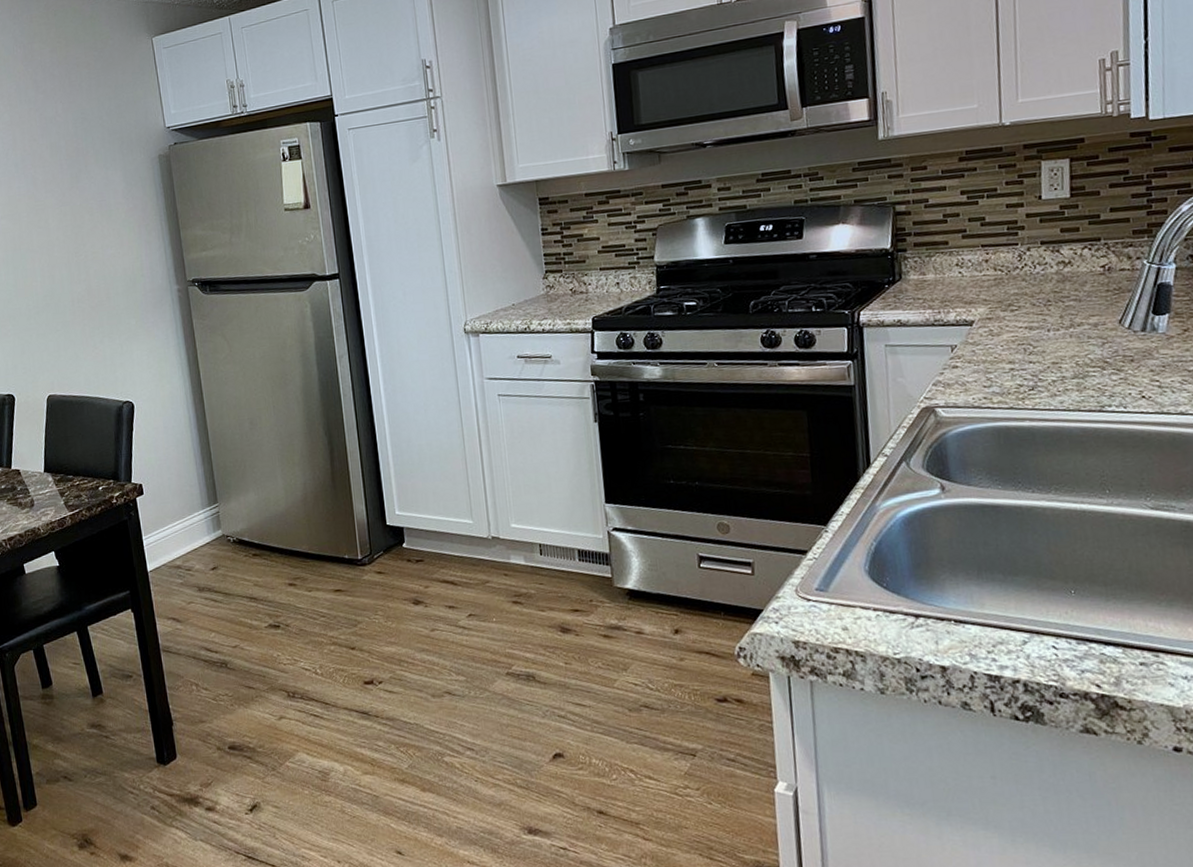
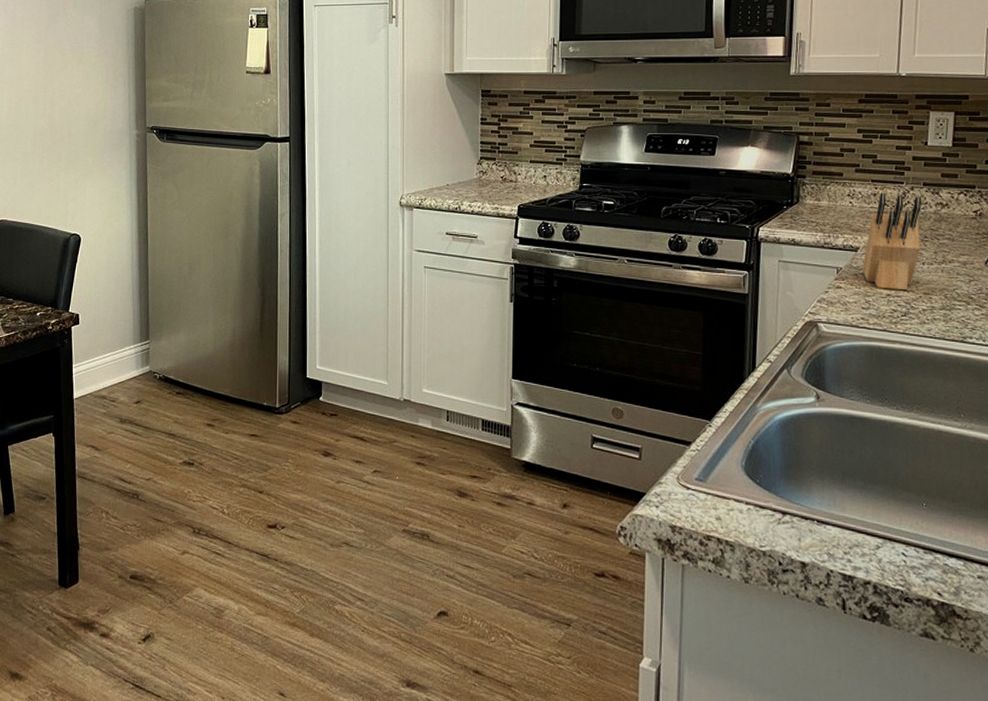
knife block: none [979,256,1044,363] -> present [863,193,922,291]

